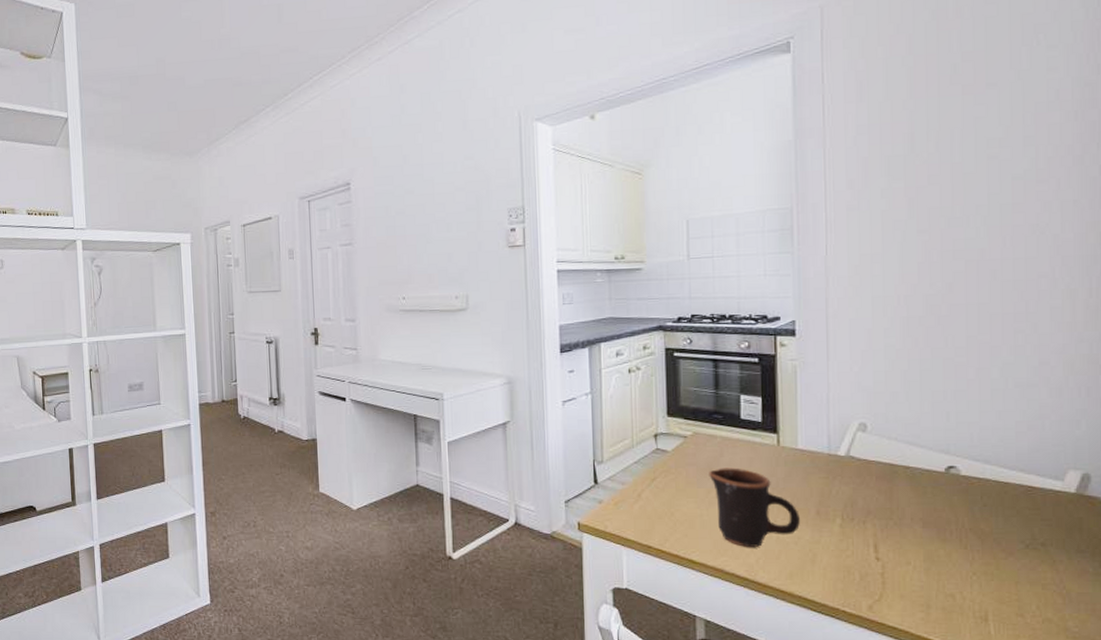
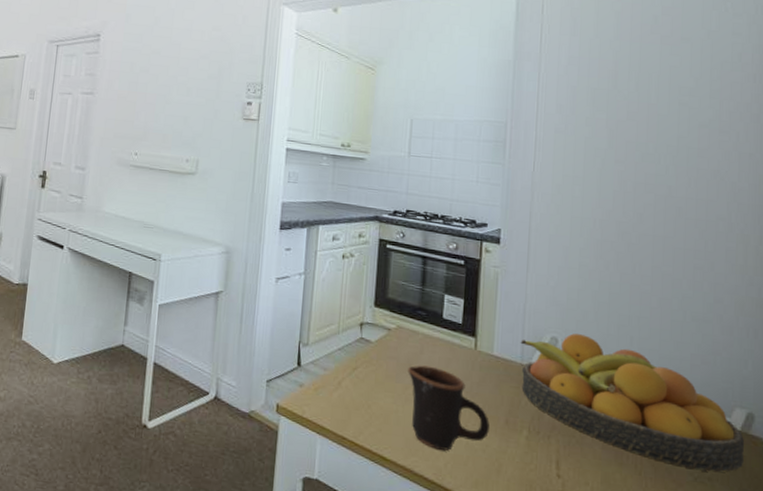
fruit bowl: none [826,416,1080,537] -> present [520,333,744,473]

